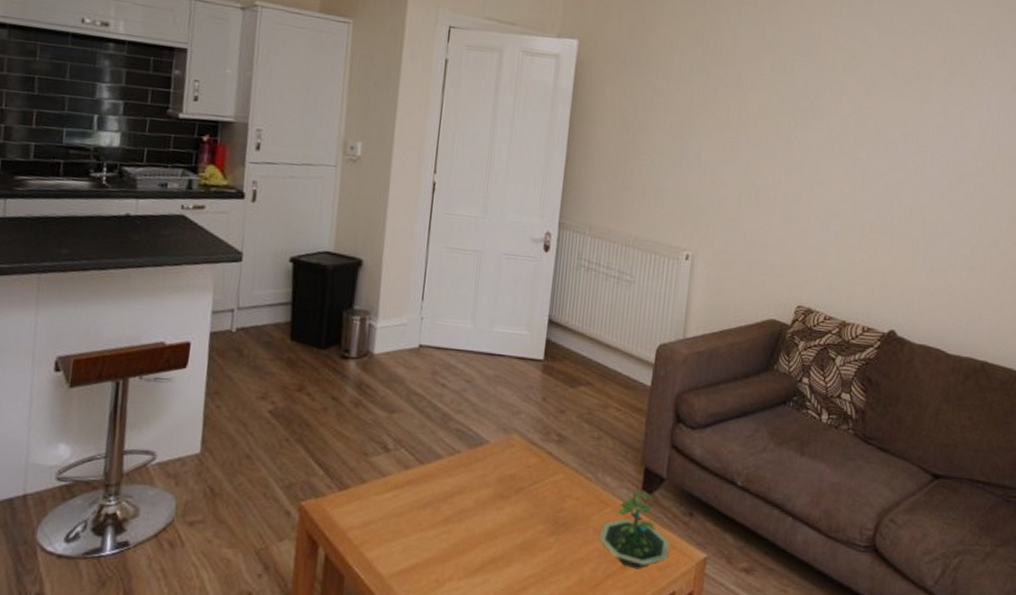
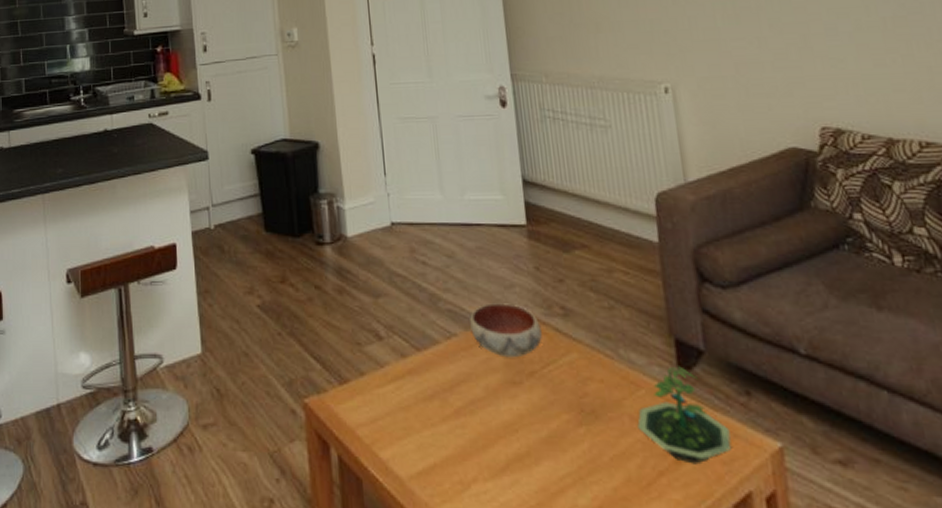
bowl: none [474,425,537,475] -> present [470,302,542,358]

